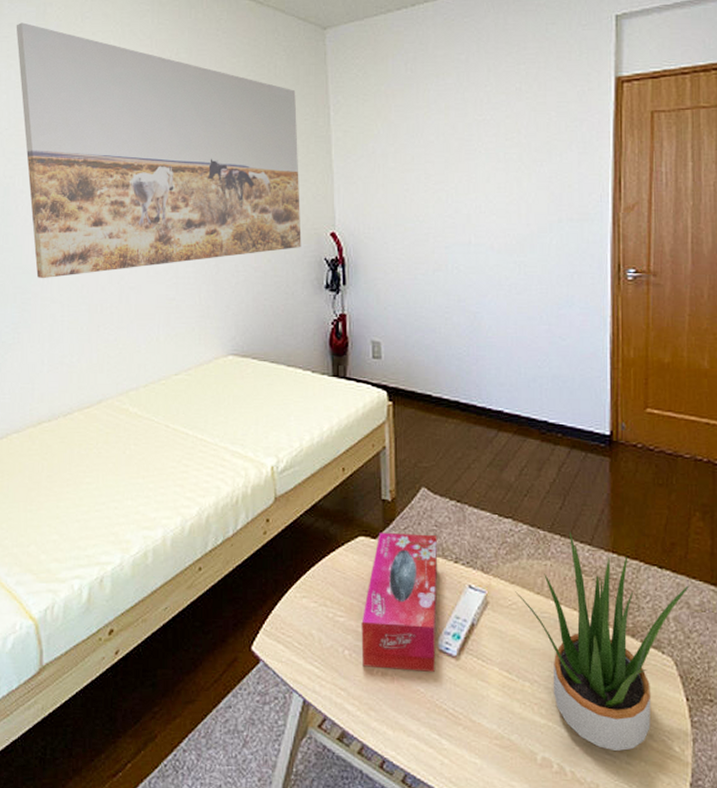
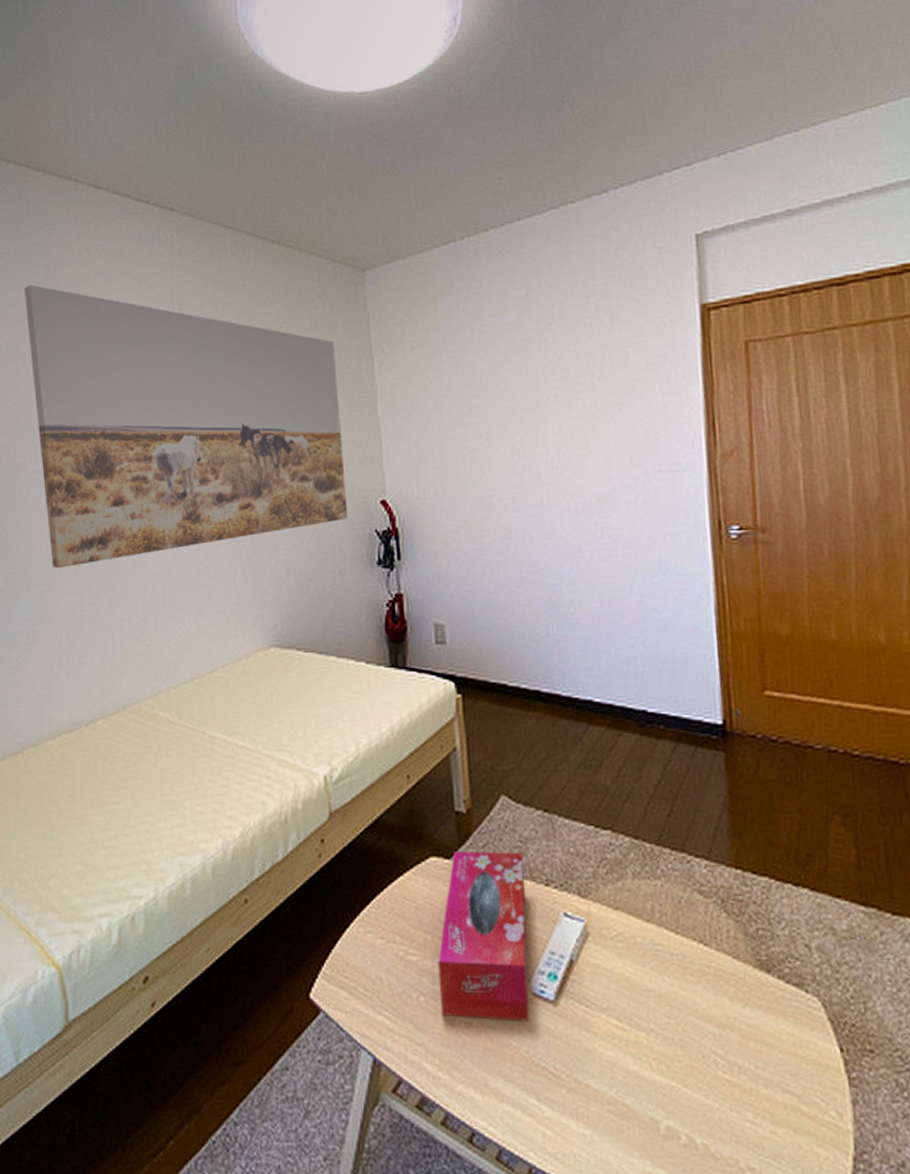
potted plant: present [515,532,689,751] -> none [620,844,833,1117]

